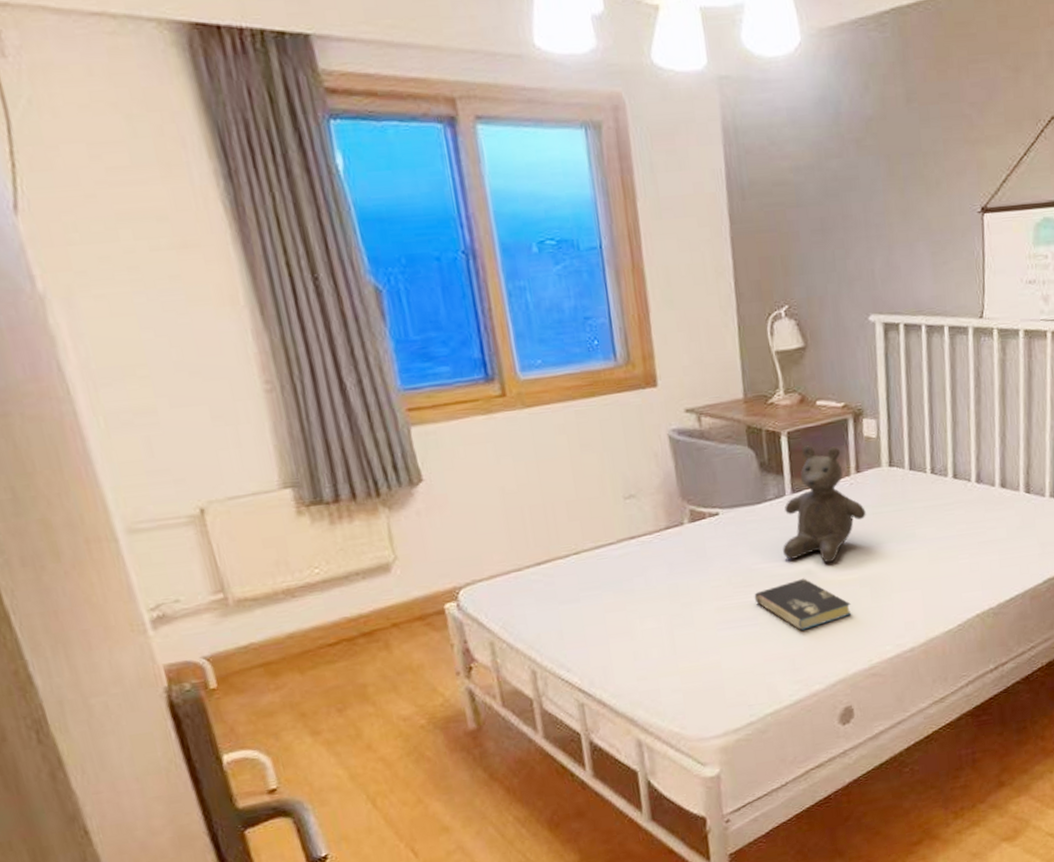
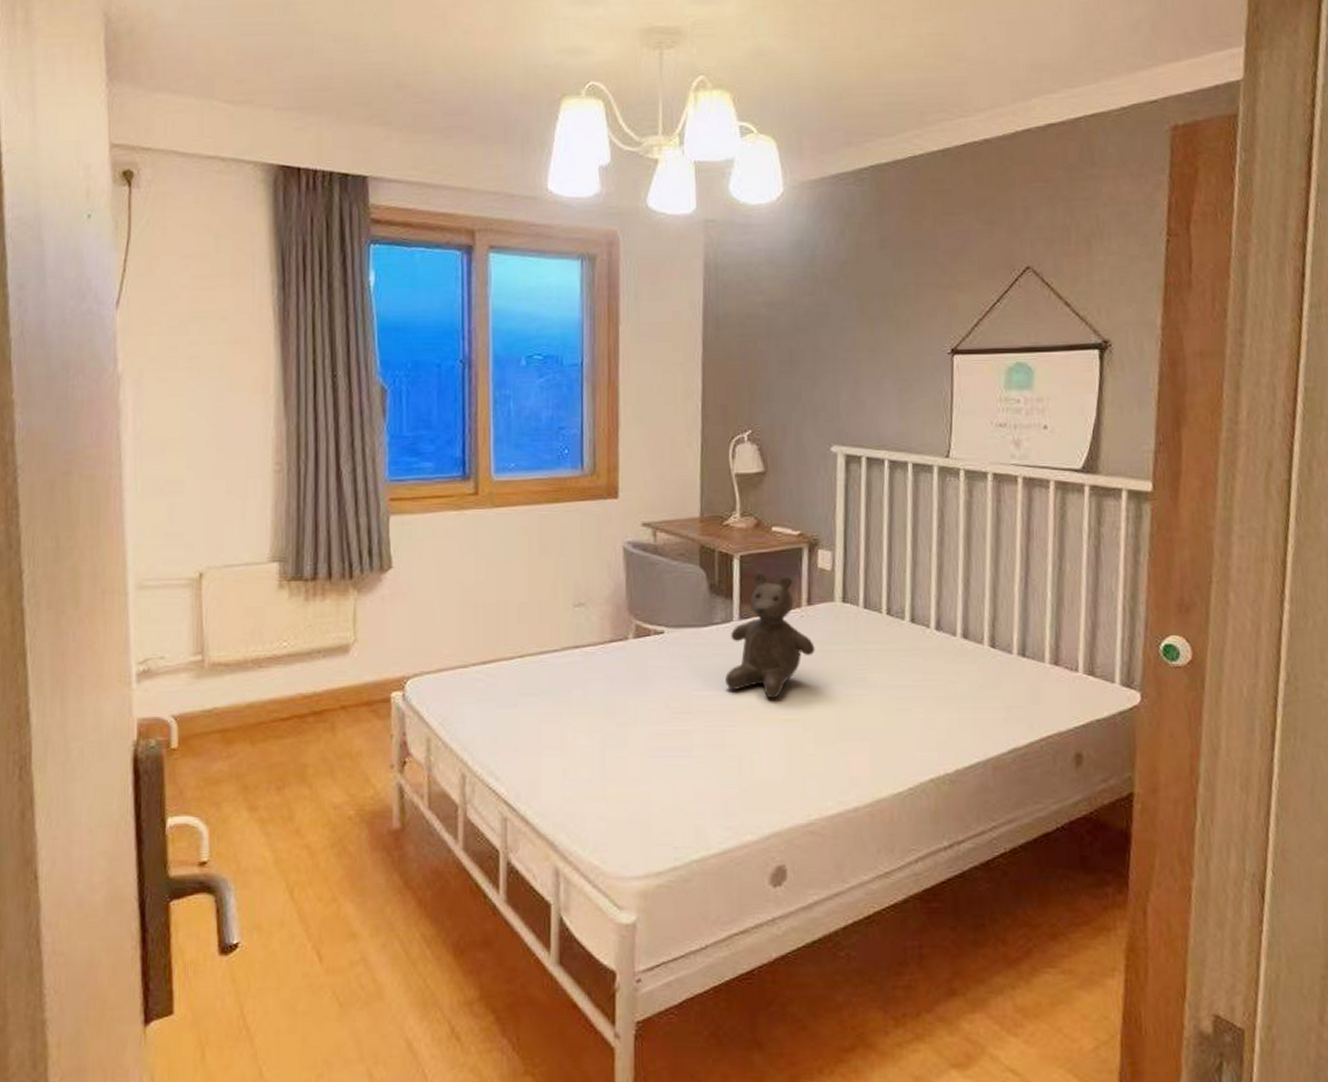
book: present [754,578,852,631] -> none [691,712,793,770]

